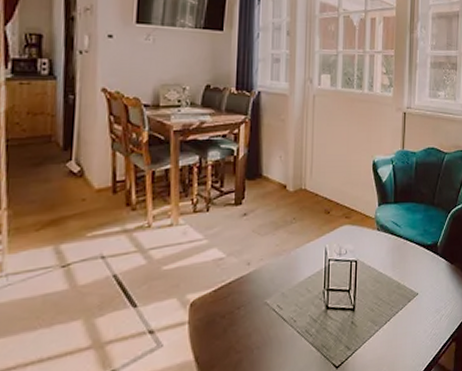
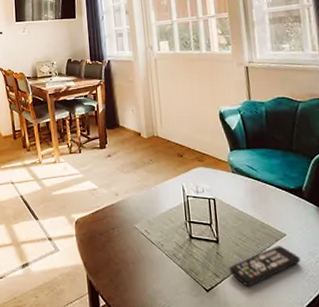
remote control: none [362,306,427,356] -> present [229,246,300,287]

